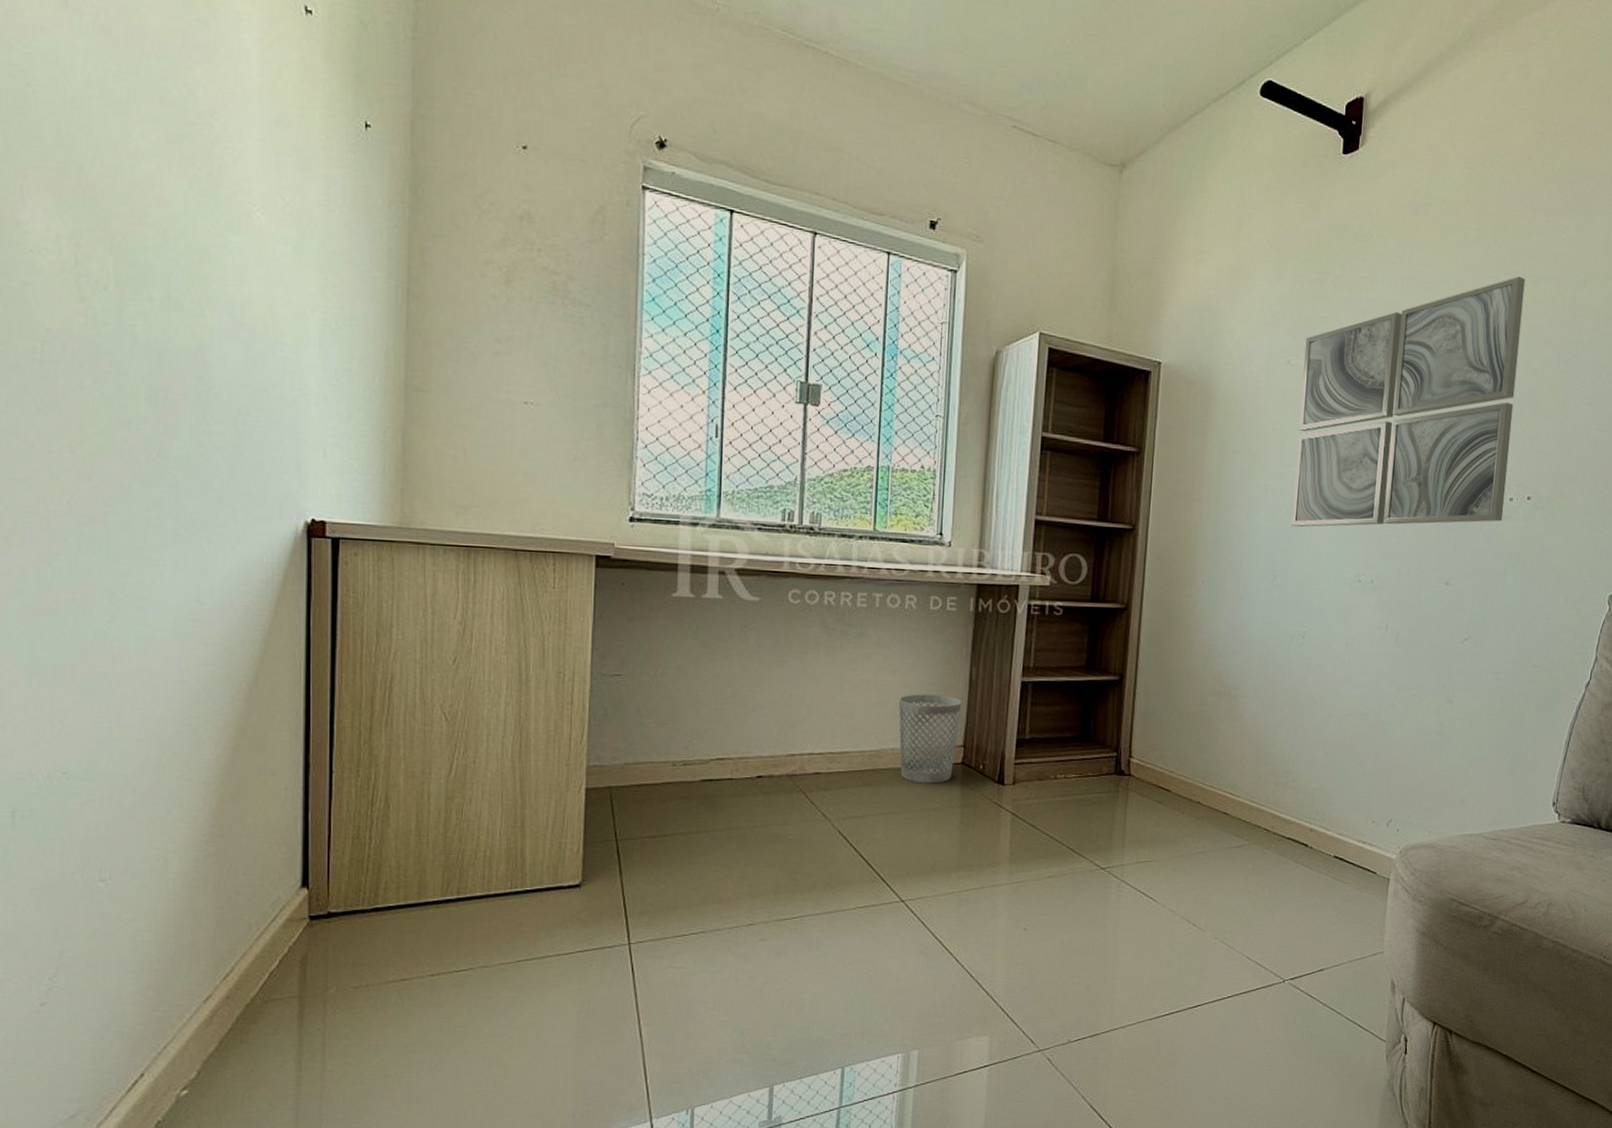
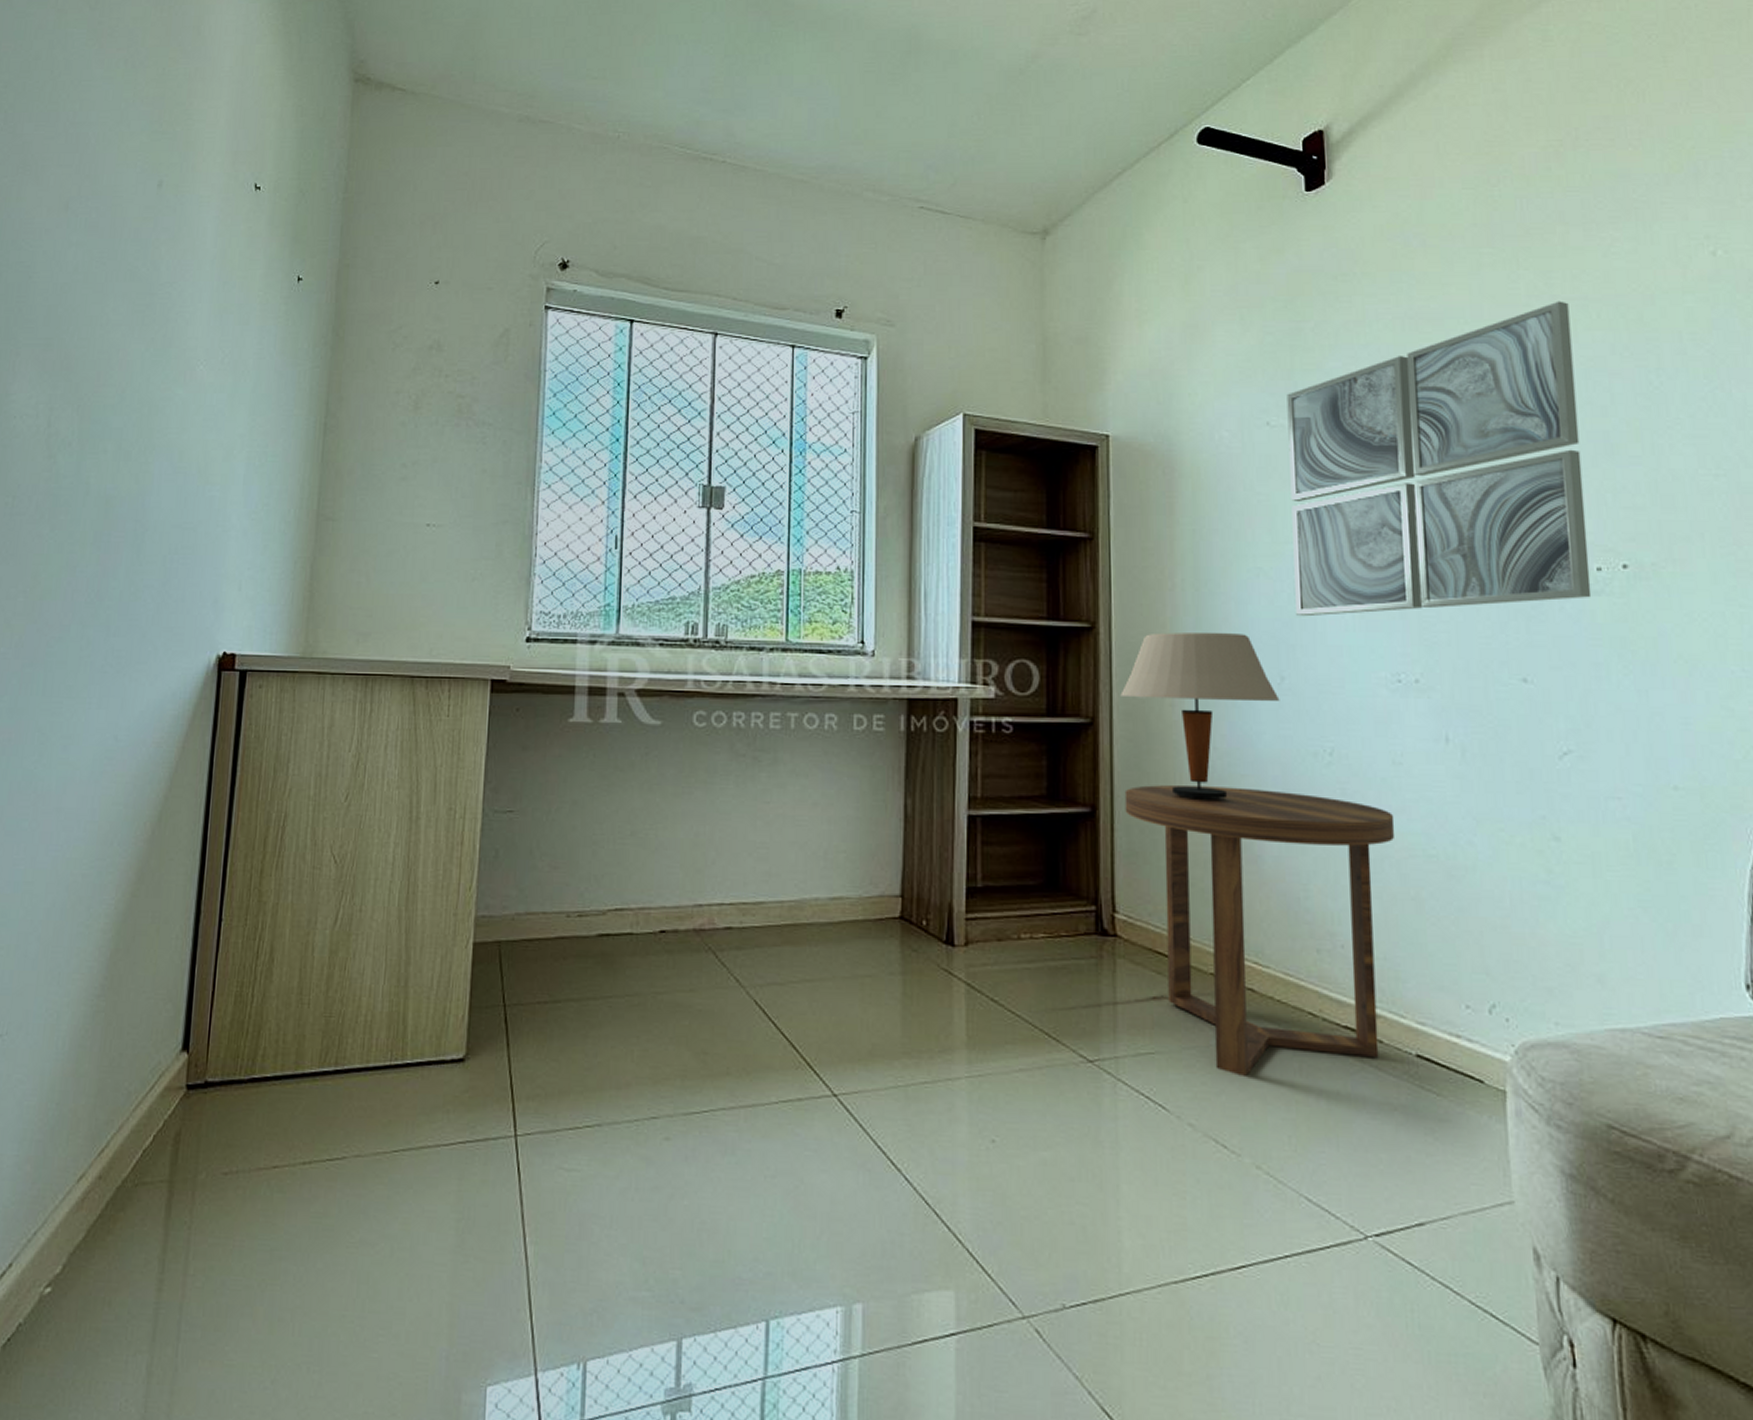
wastebasket: present [898,694,962,784] -> none [821,831,897,944]
side table: none [1145,659,1342,875] -> present [1124,785,1395,1076]
table lamp: none [1150,535,1271,671] -> present [1120,632,1280,800]

